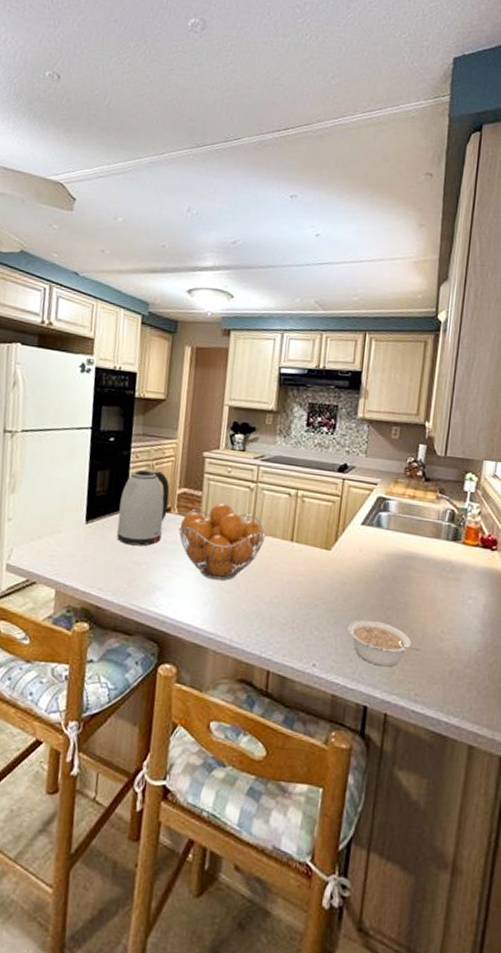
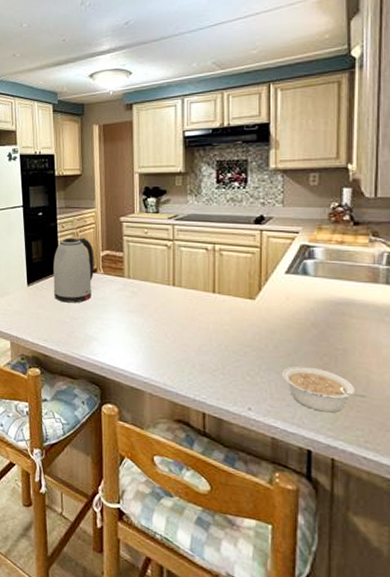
fruit basket: present [179,503,266,581] -> none [106,261,187,331]

